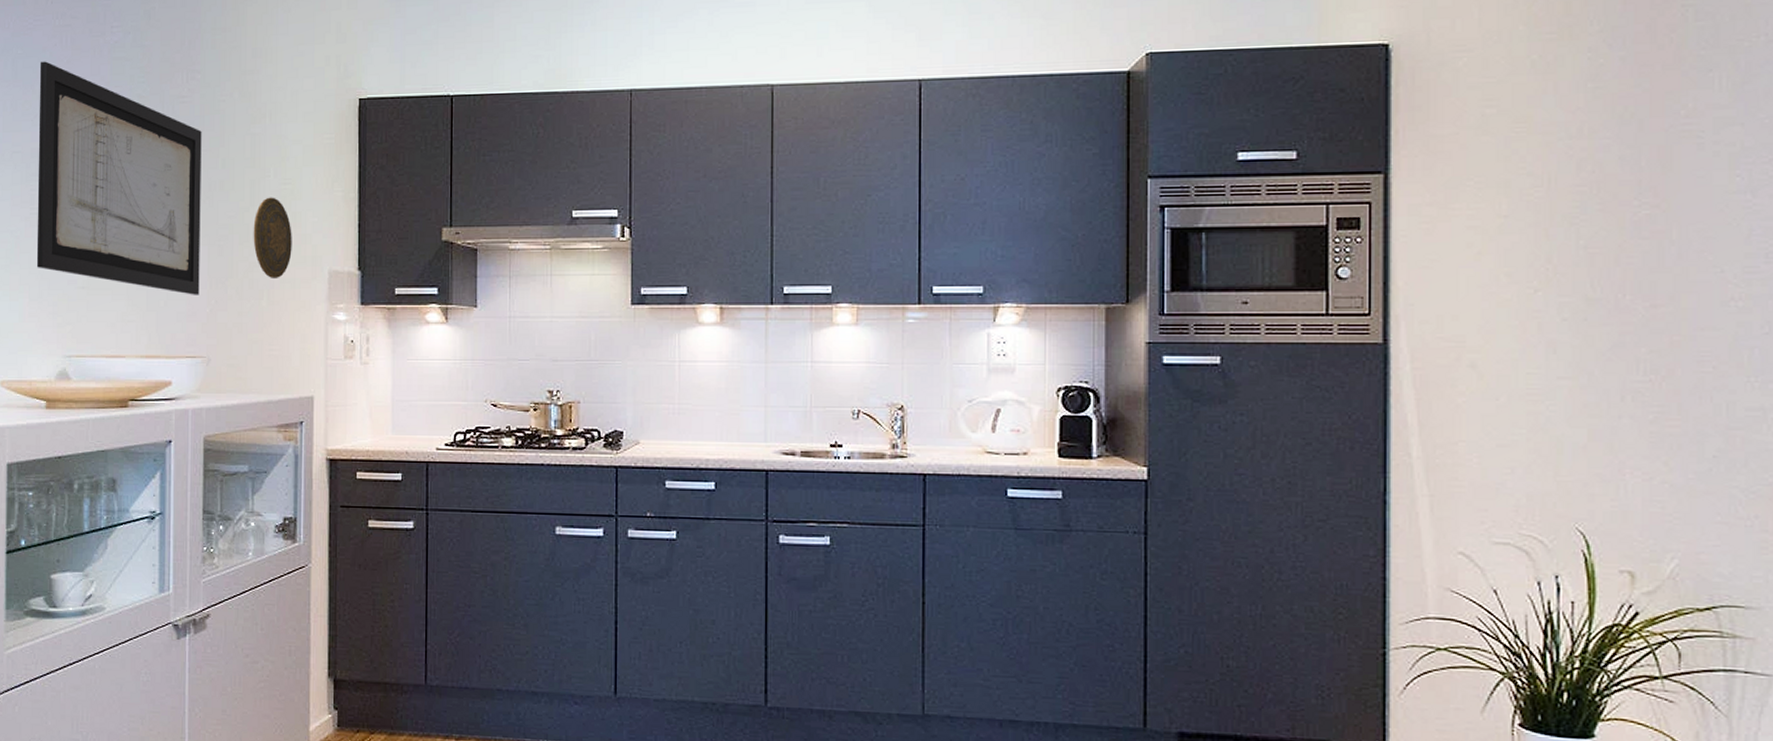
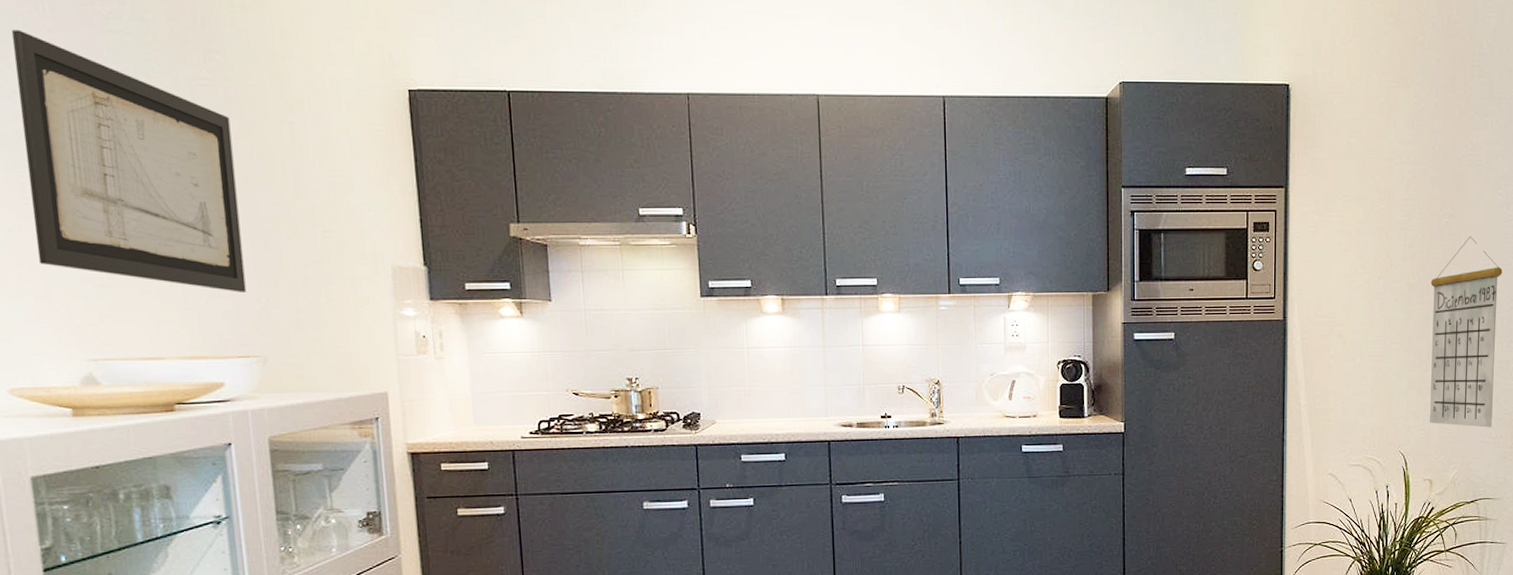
decorative plate: present [253,197,292,280] -> none [301,190,349,276]
calendar: none [1622,233,1748,503] -> present [1429,236,1503,428]

